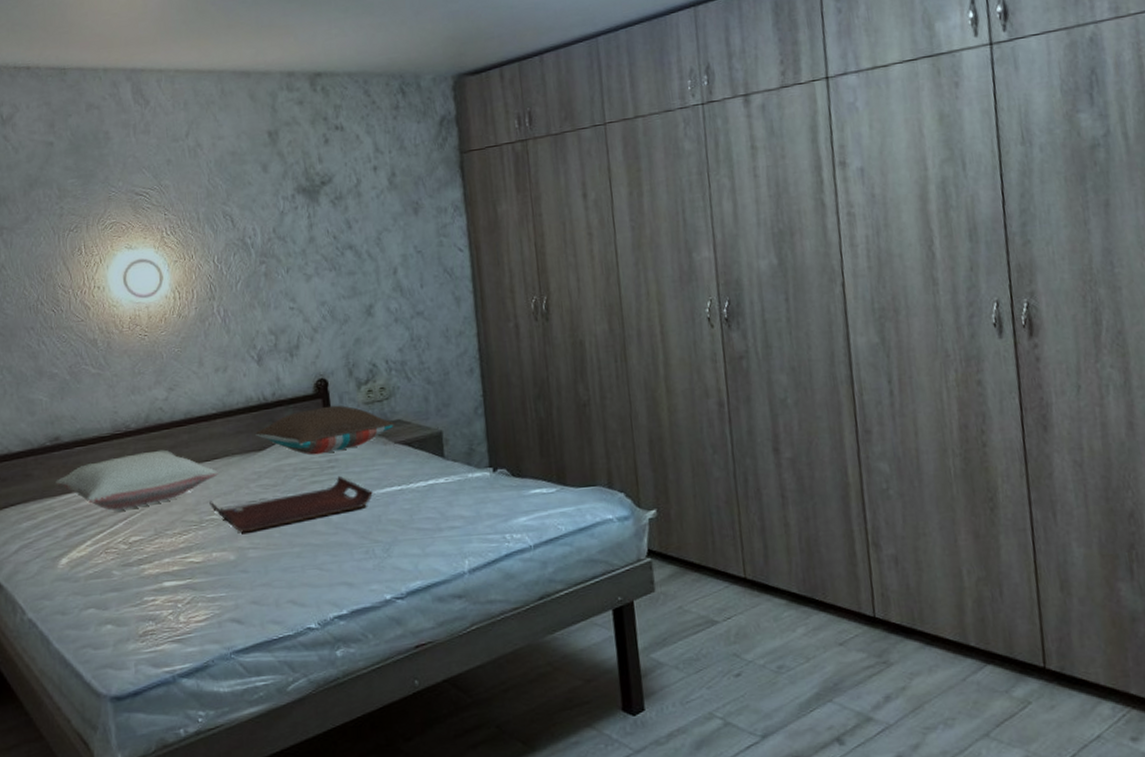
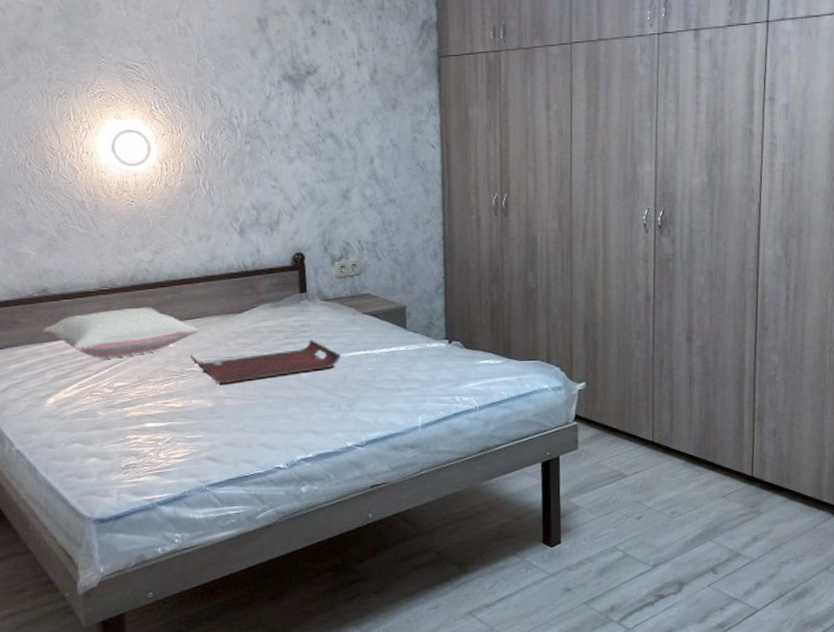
pillow: present [254,405,395,455] -> none [234,277,364,320]

